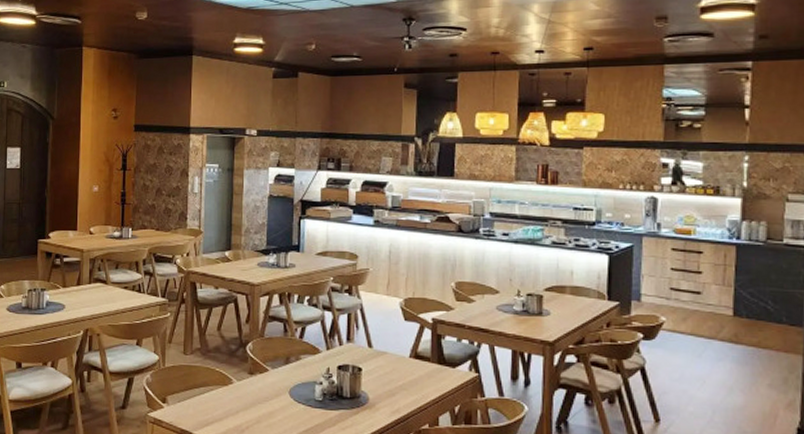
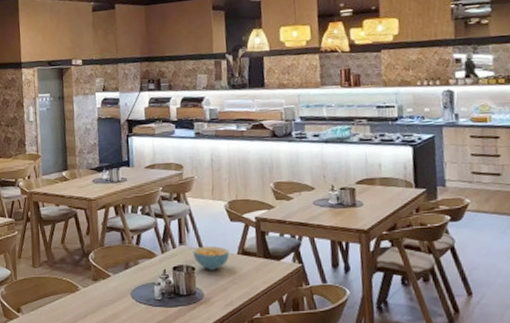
cereal bowl: none [360,345,401,373] -> present [192,246,230,270]

